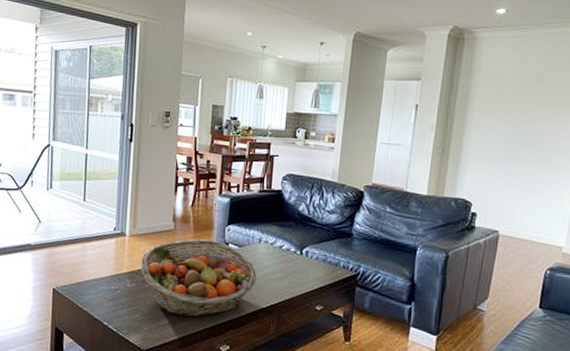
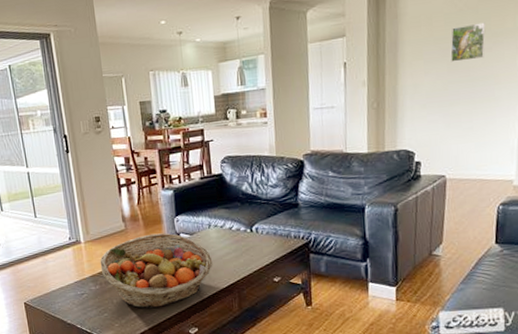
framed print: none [516,91,552,125] -> present [450,22,486,63]

